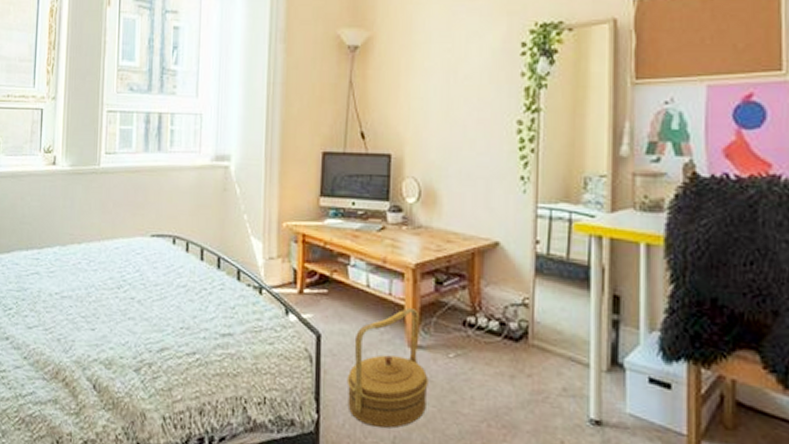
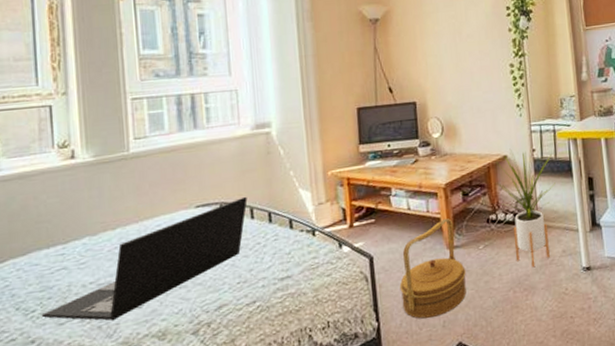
laptop: none [15,234,199,336] -> present [41,196,248,321]
house plant: none [484,234,563,401] -> present [496,146,556,268]

